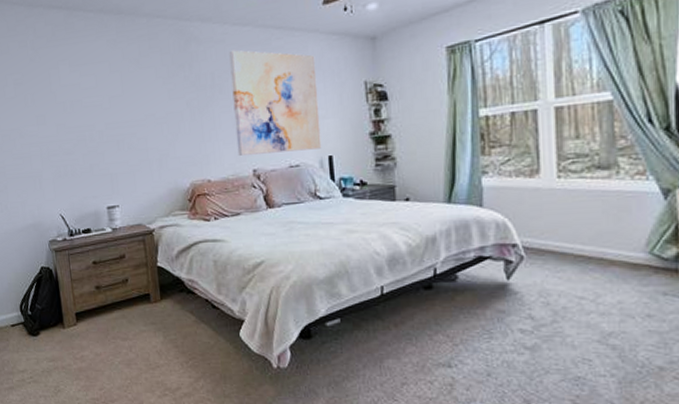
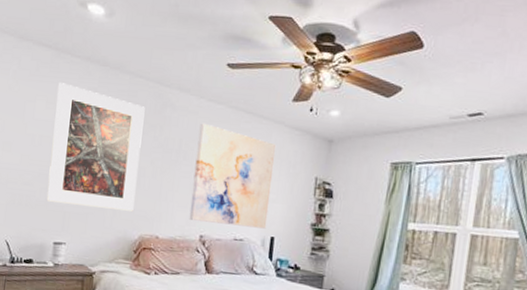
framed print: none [76,41,179,167] -> present [46,83,145,211]

